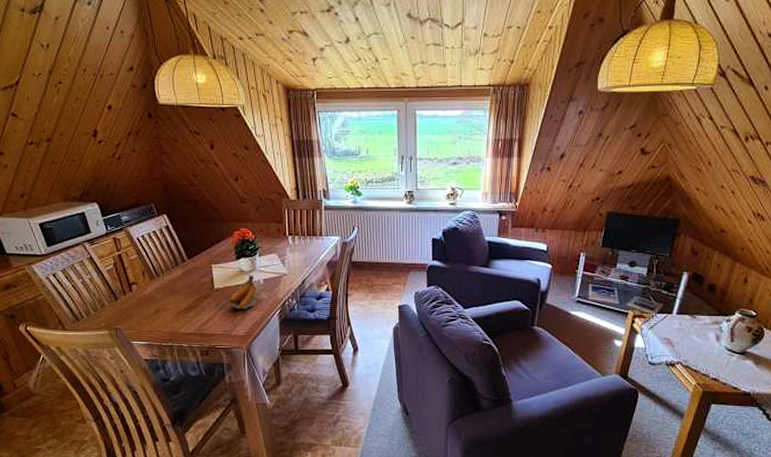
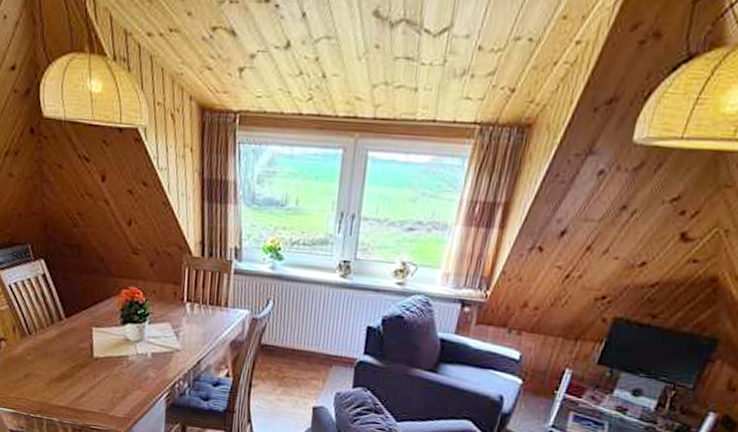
banana: present [230,275,257,309] -> none [110,346,143,387]

